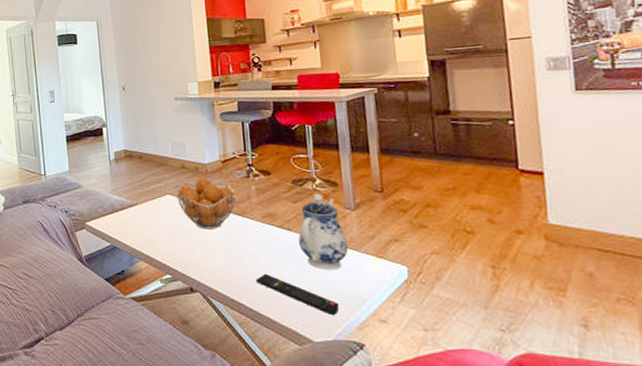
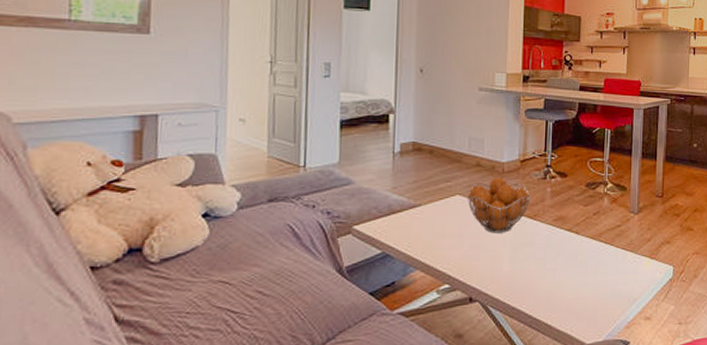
remote control: present [255,273,340,315] -> none [539,278,613,316]
teapot: present [298,194,348,271] -> none [584,198,627,273]

